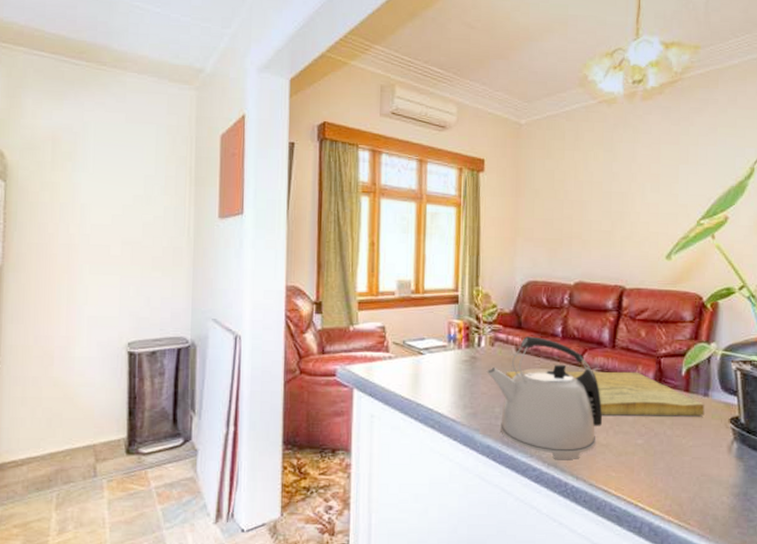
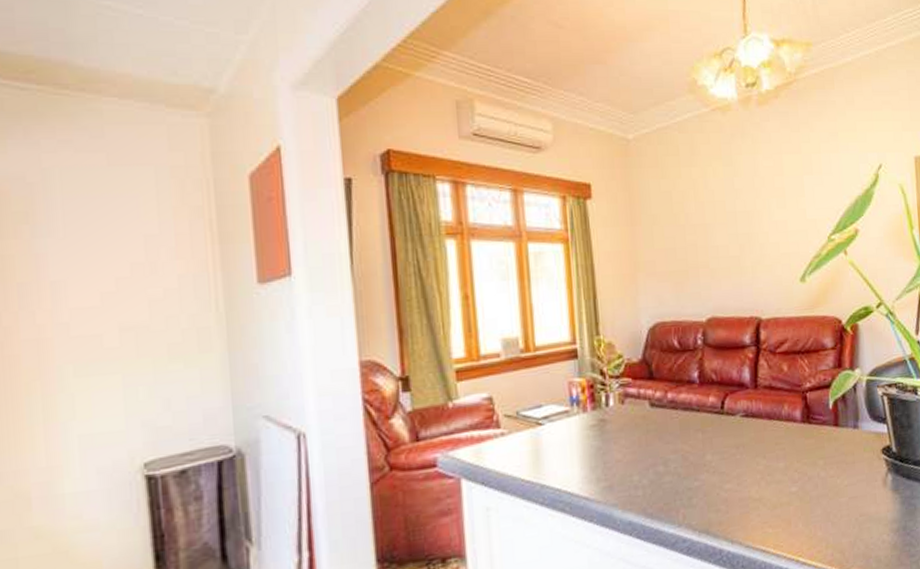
kettle: present [486,336,603,459] -> none [618,386,753,525]
cutting board: present [506,371,705,416] -> none [641,411,856,466]

